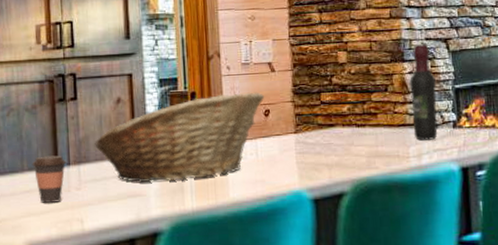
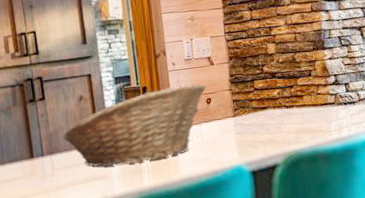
coffee cup: present [31,155,67,203] -> none [11,148,41,189]
wine bottle: present [409,44,438,141] -> none [330,32,355,117]

